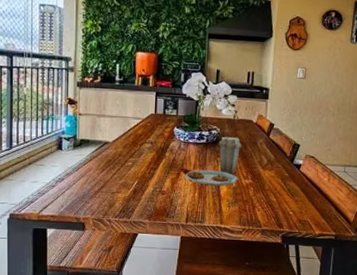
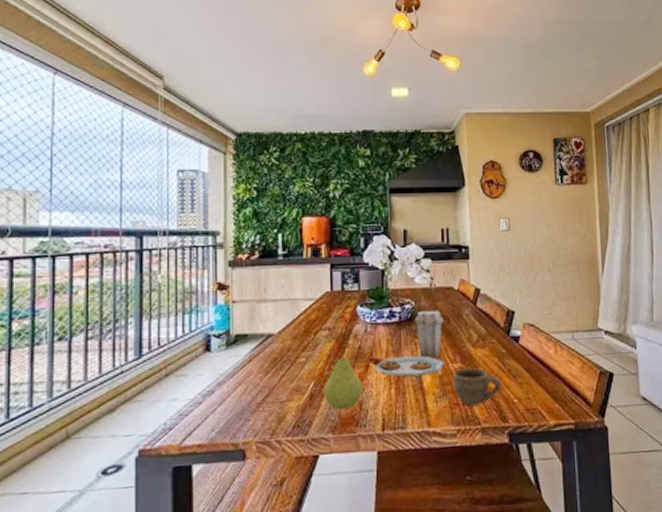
fruit: none [143,160,174,204] -> present [323,350,363,410]
cup: none [243,184,281,213] -> present [453,368,501,407]

